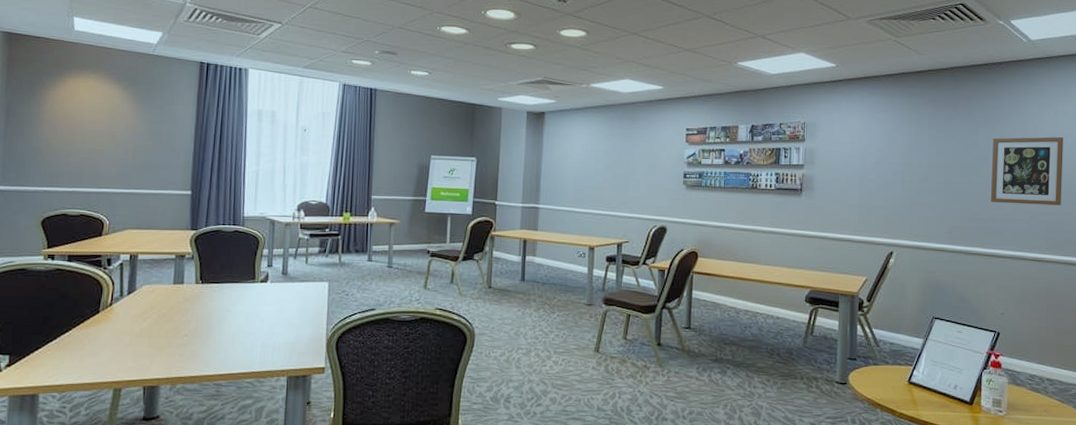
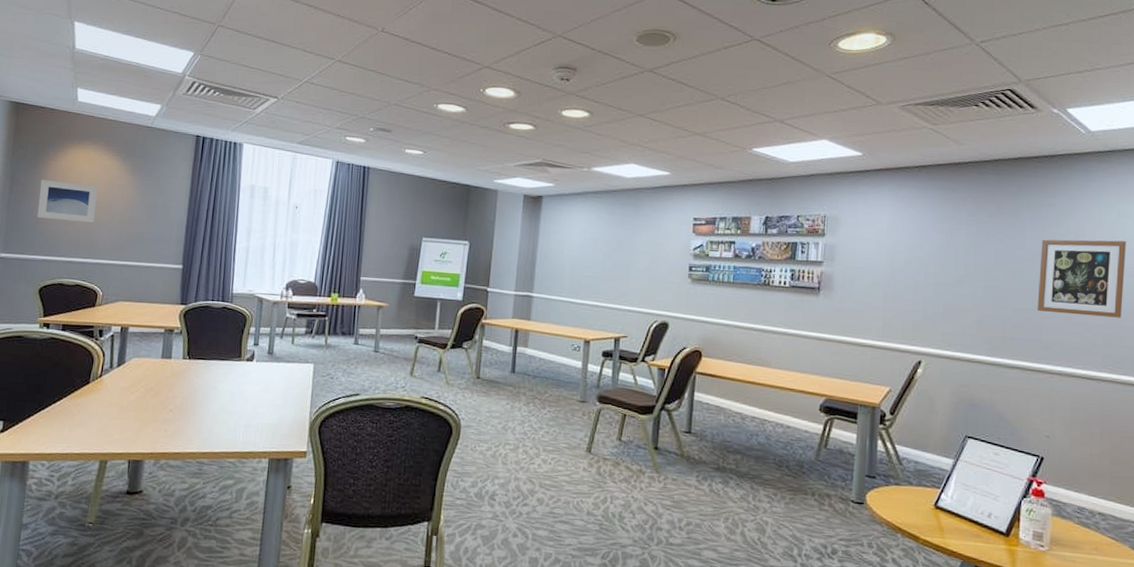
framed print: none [36,110,99,152] -> present [37,180,98,223]

